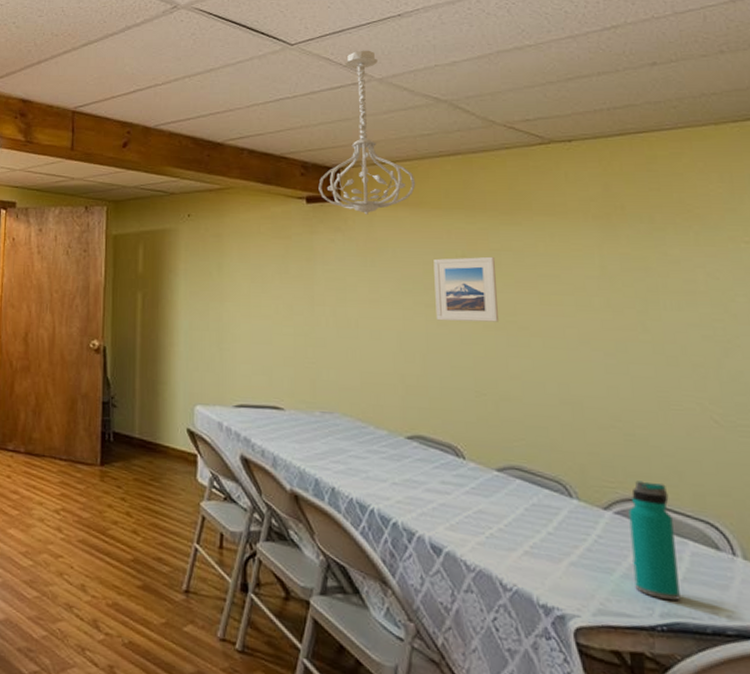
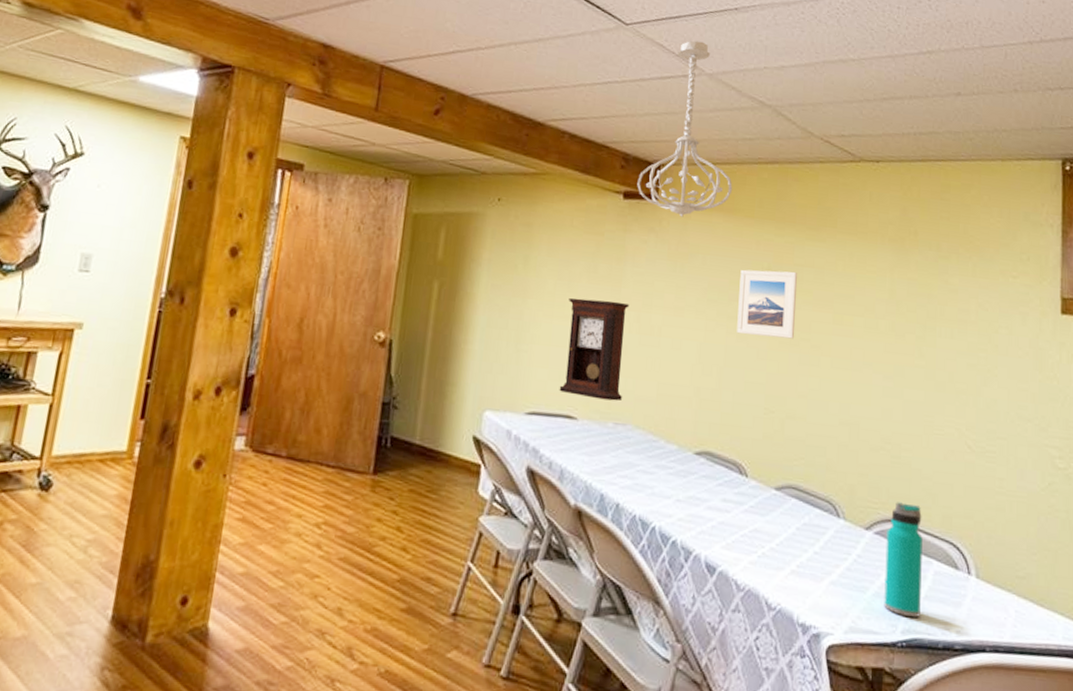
pendulum clock: none [263,298,326,391] -> present [559,298,630,401]

